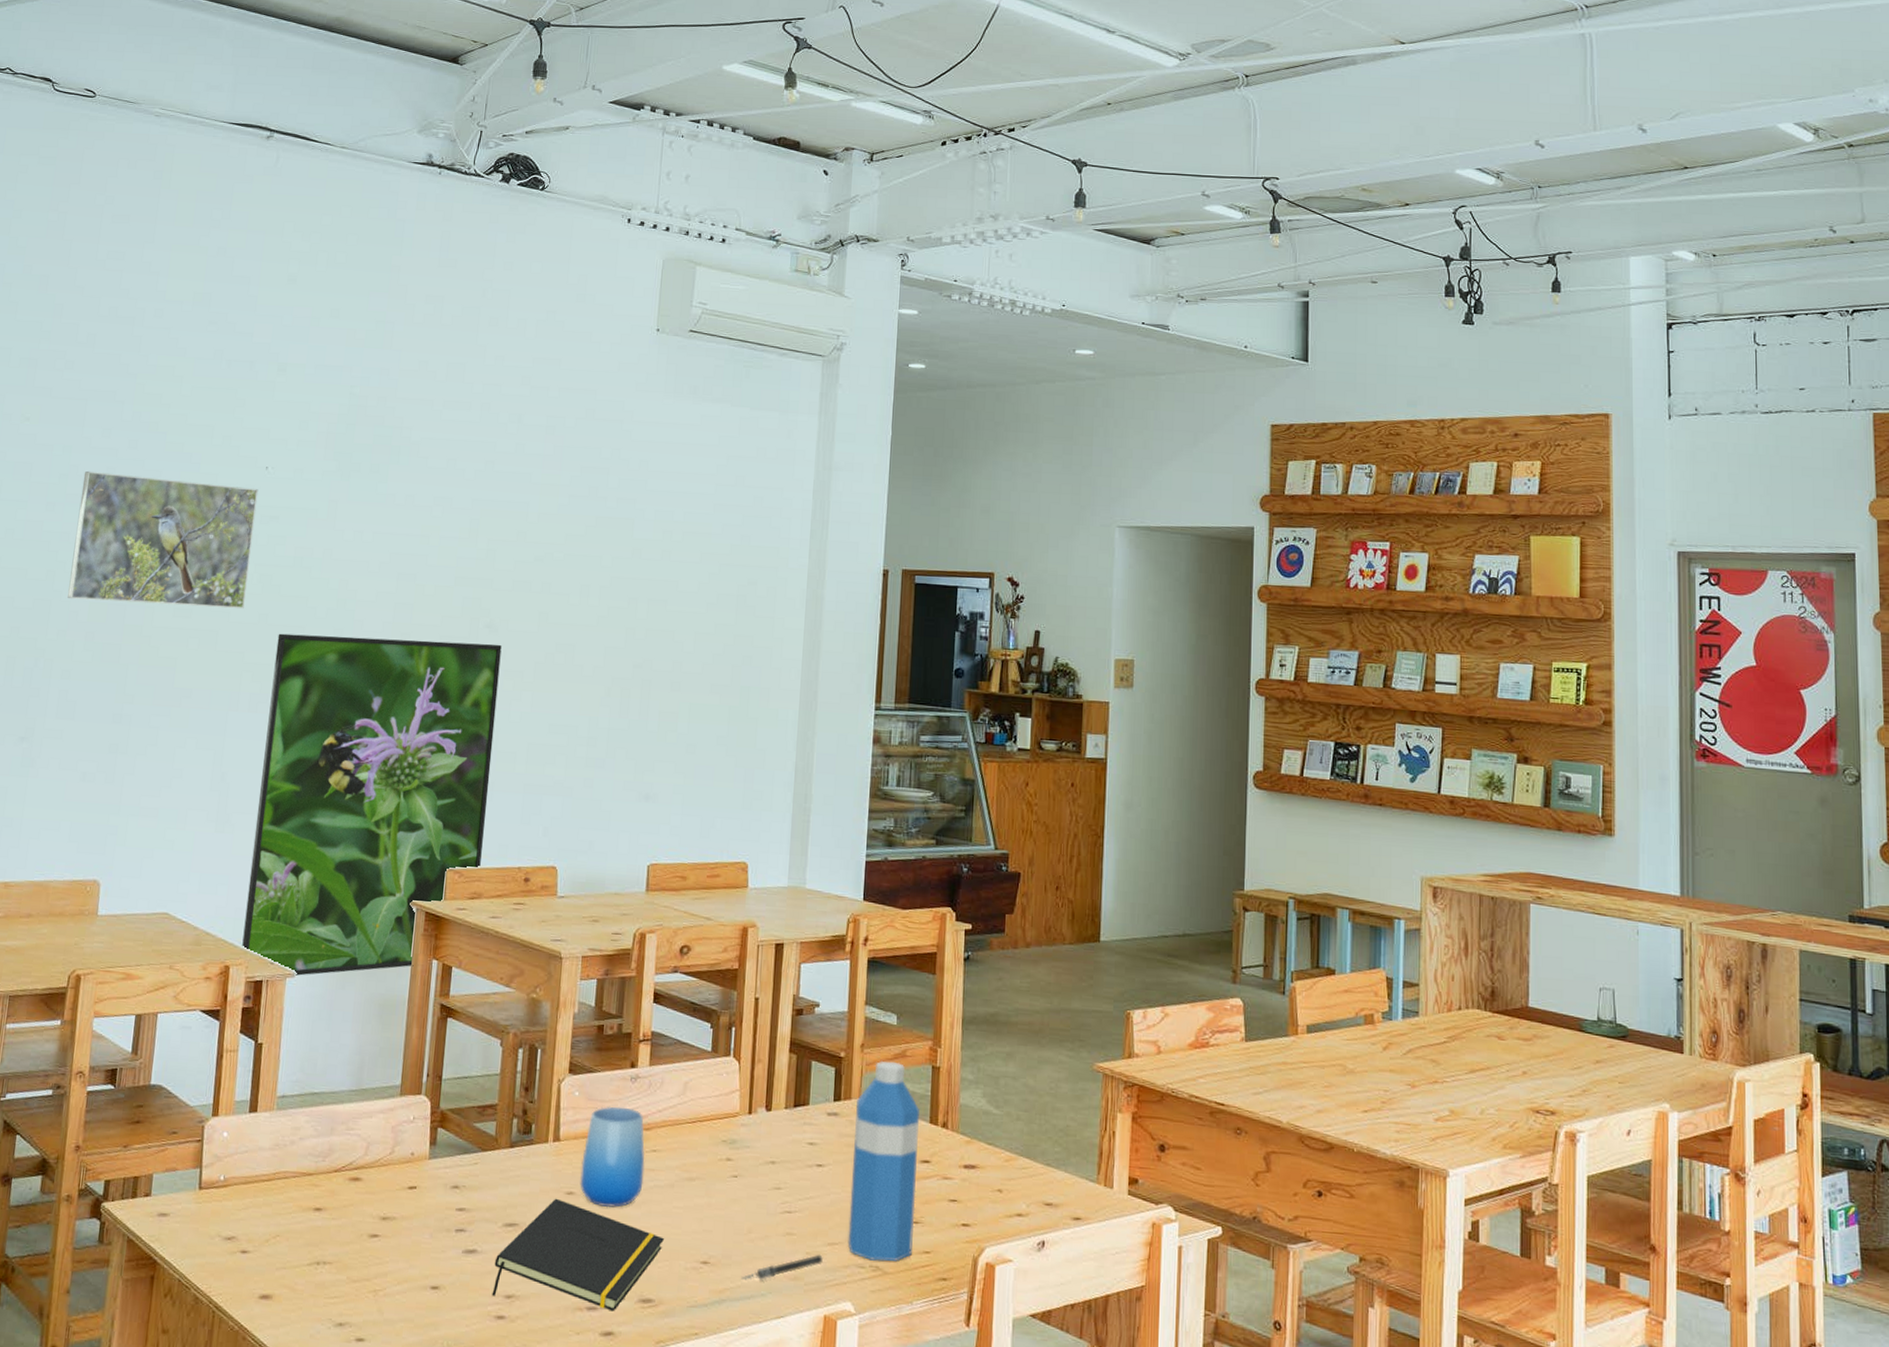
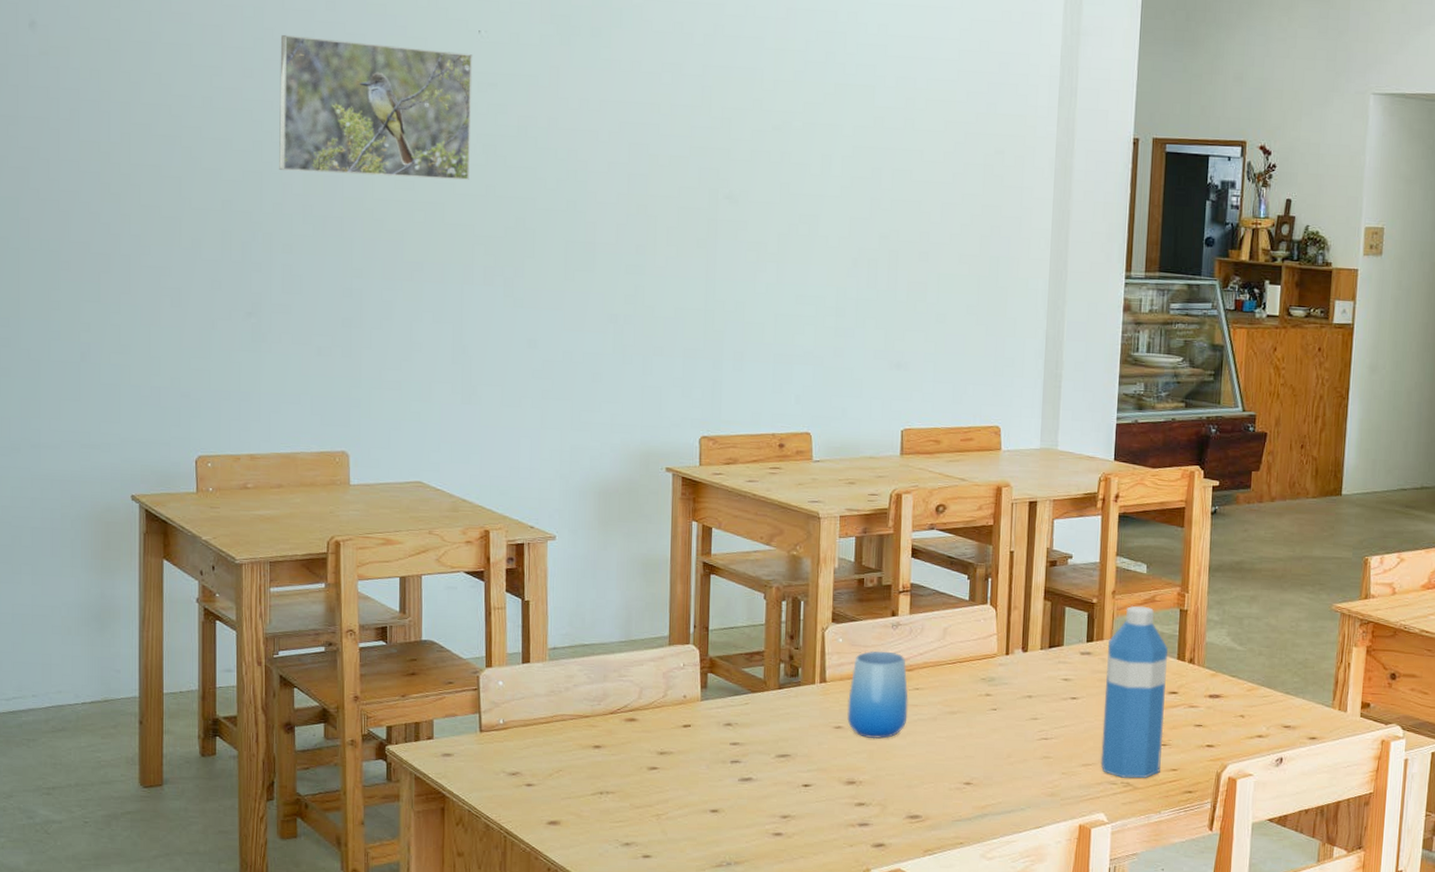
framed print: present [242,633,502,977] -> none [500,205,743,539]
notepad: present [492,1198,664,1312] -> none [768,732,929,827]
pen: present [741,1254,823,1280] -> none [1002,774,1078,797]

